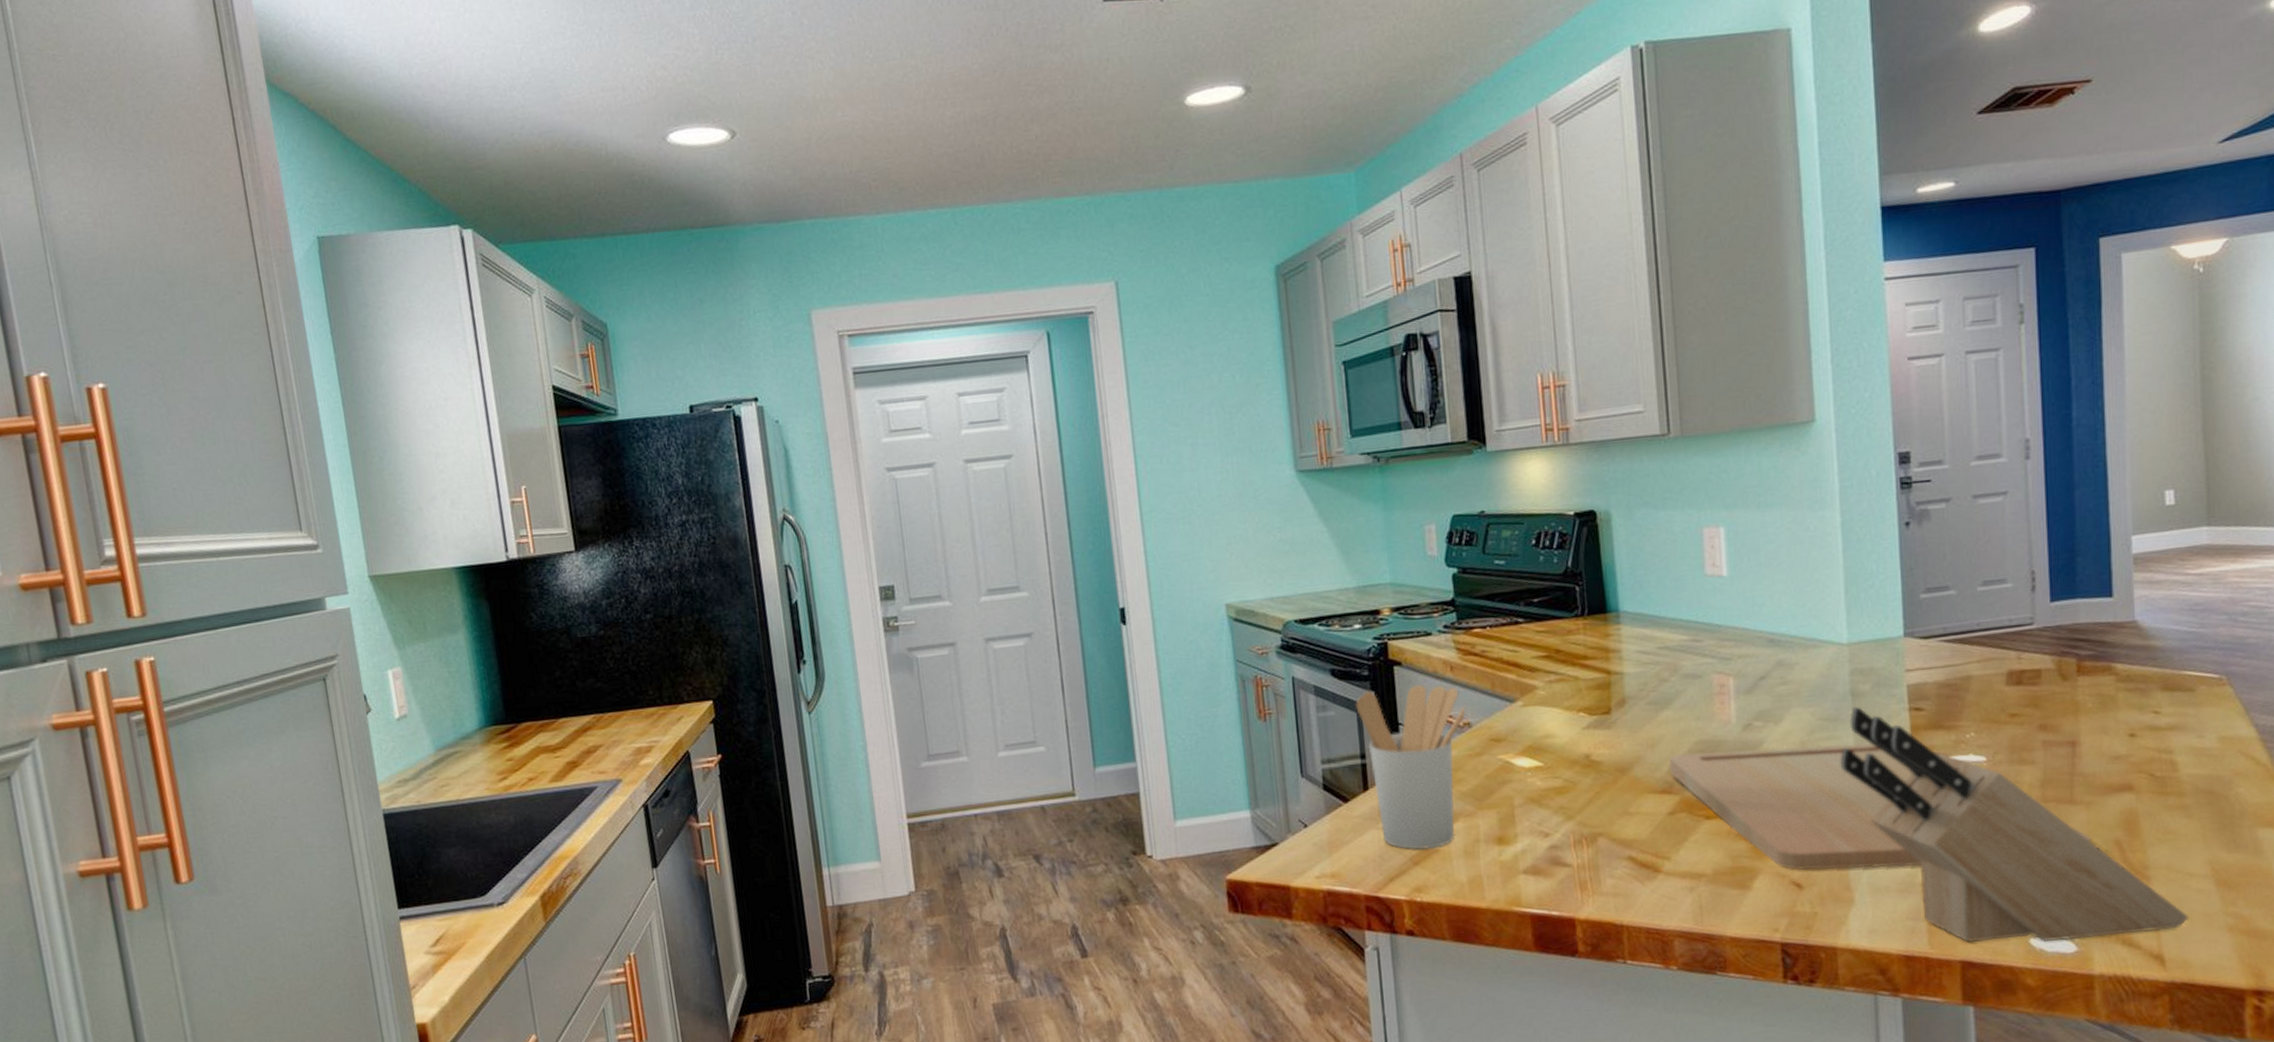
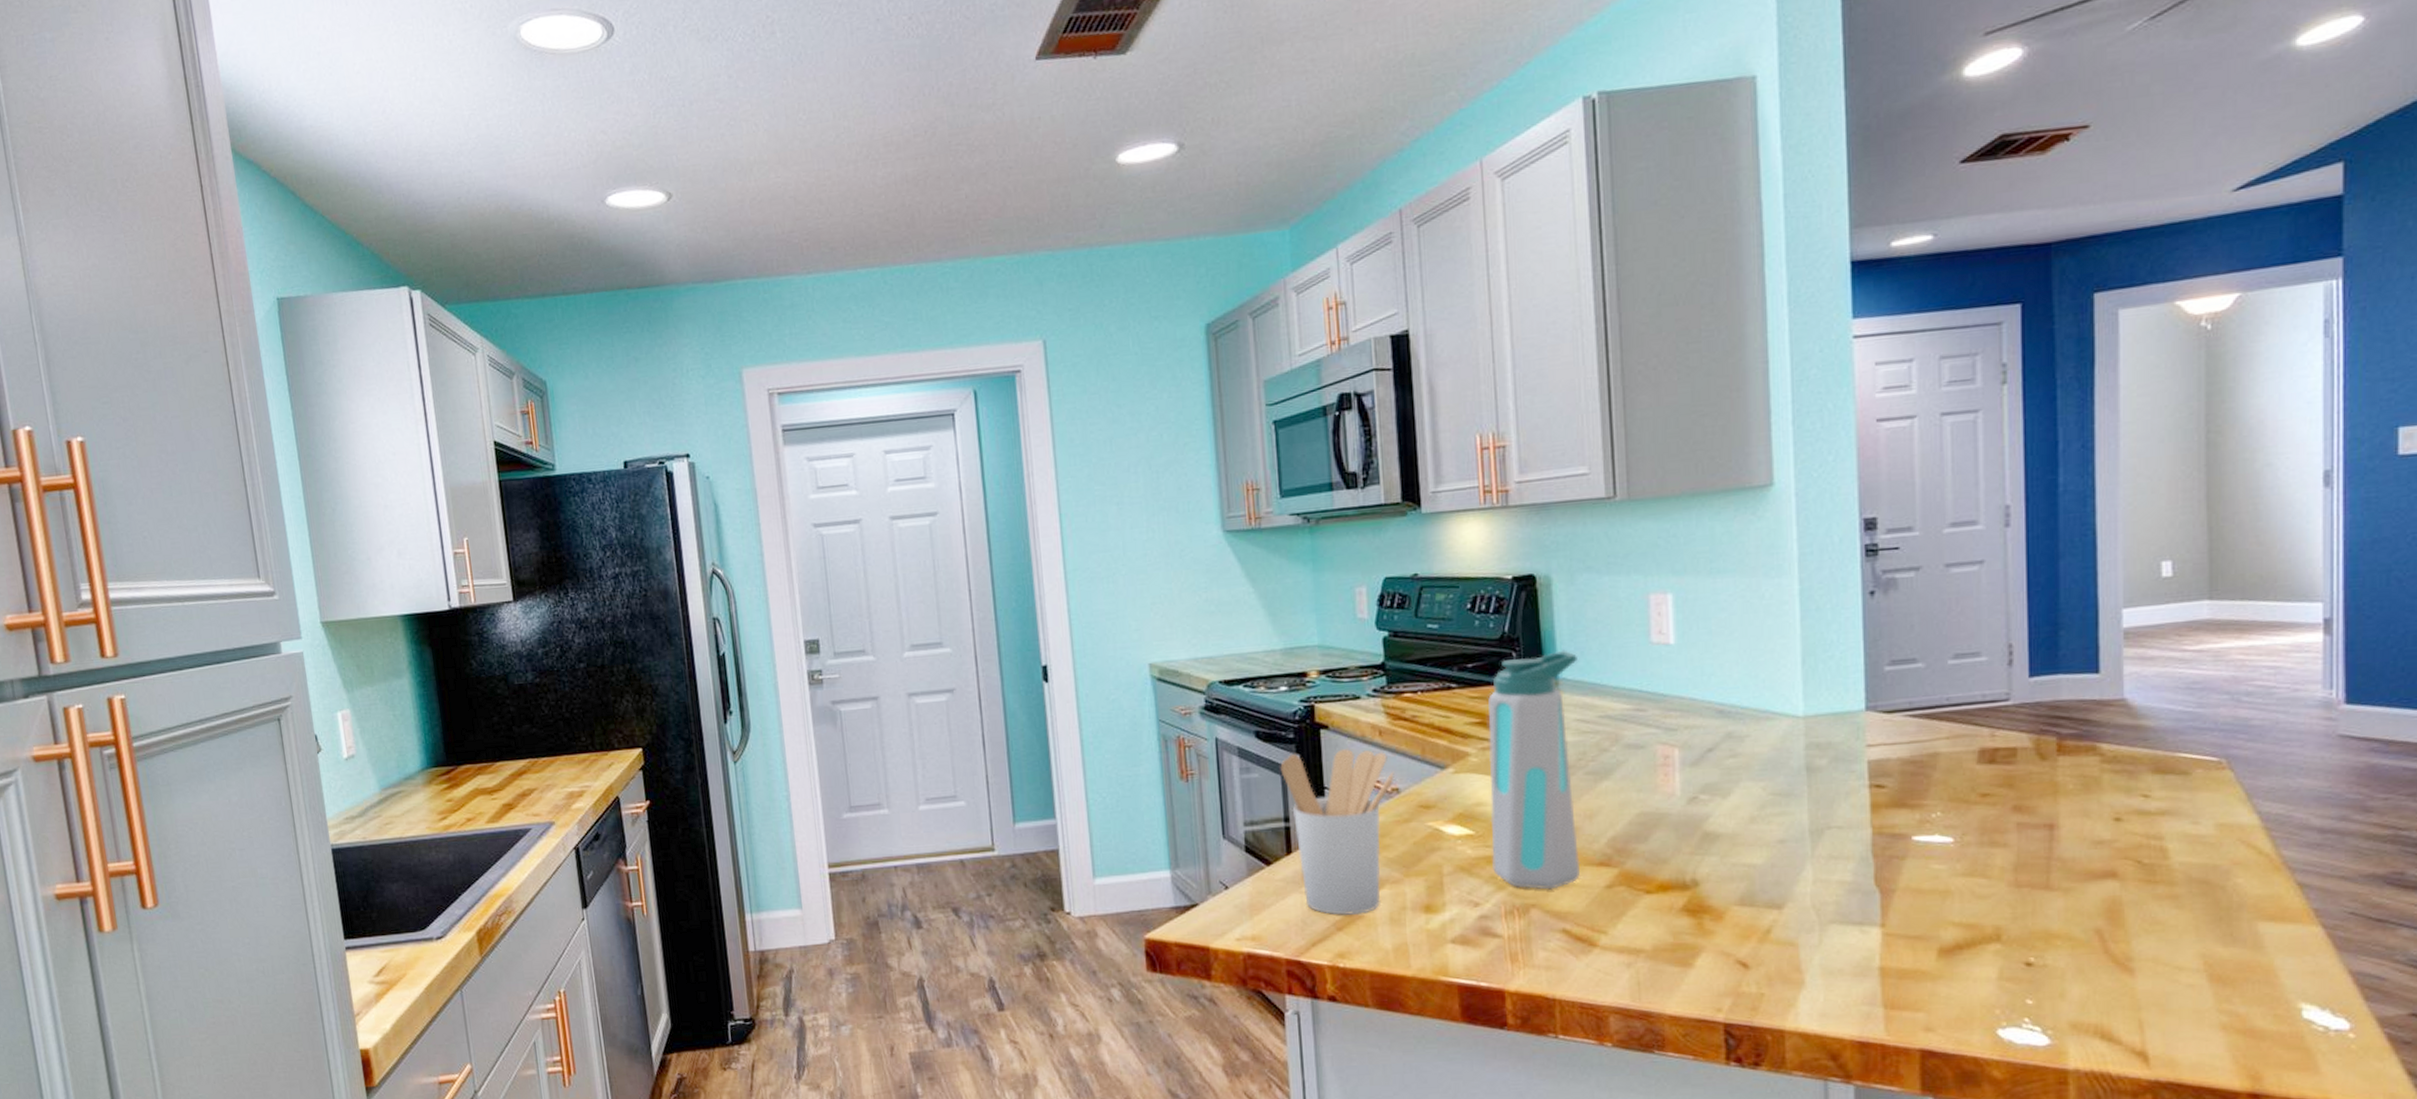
water bottle: none [1554,583,1644,818] -> present [1488,650,1581,890]
cutting board: present [1669,743,2092,871] -> none [1608,820,2069,950]
knife block: present [1840,707,2189,942] -> none [1792,782,2177,1033]

